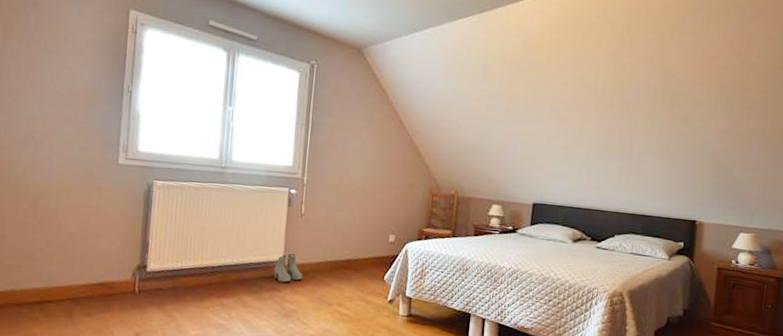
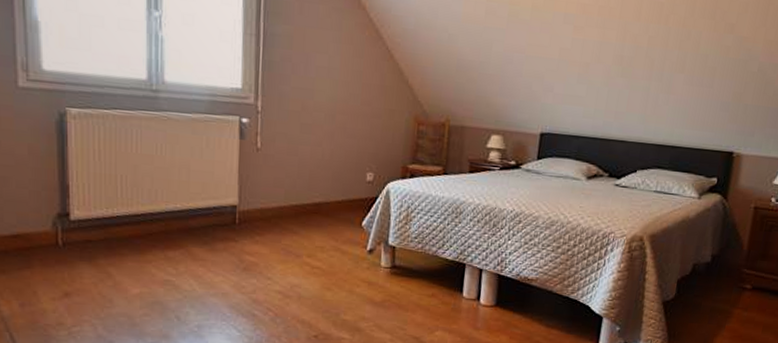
boots: present [274,254,302,283] -> none [227,197,262,231]

